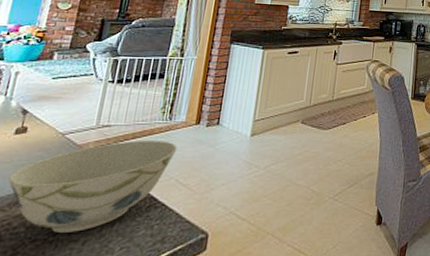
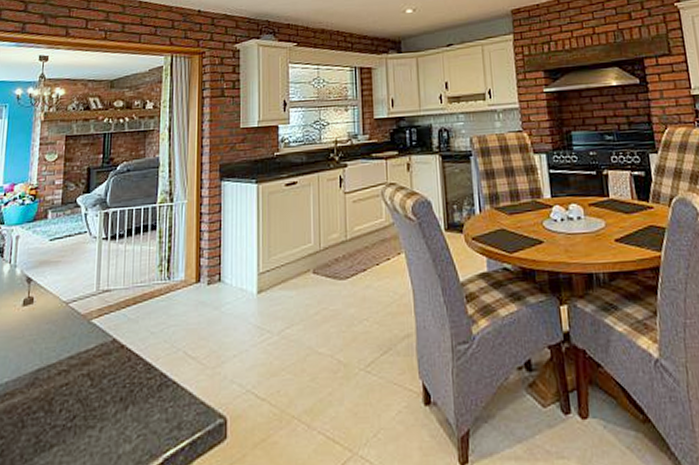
bowl: present [8,141,178,233] -> none [23,305,180,418]

